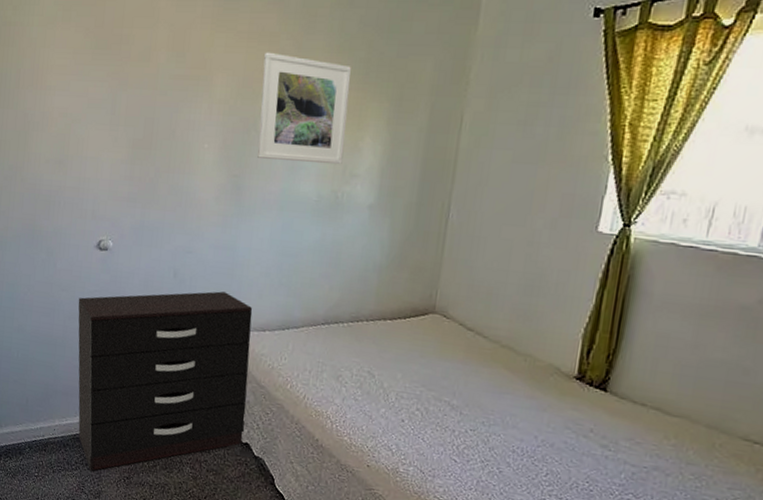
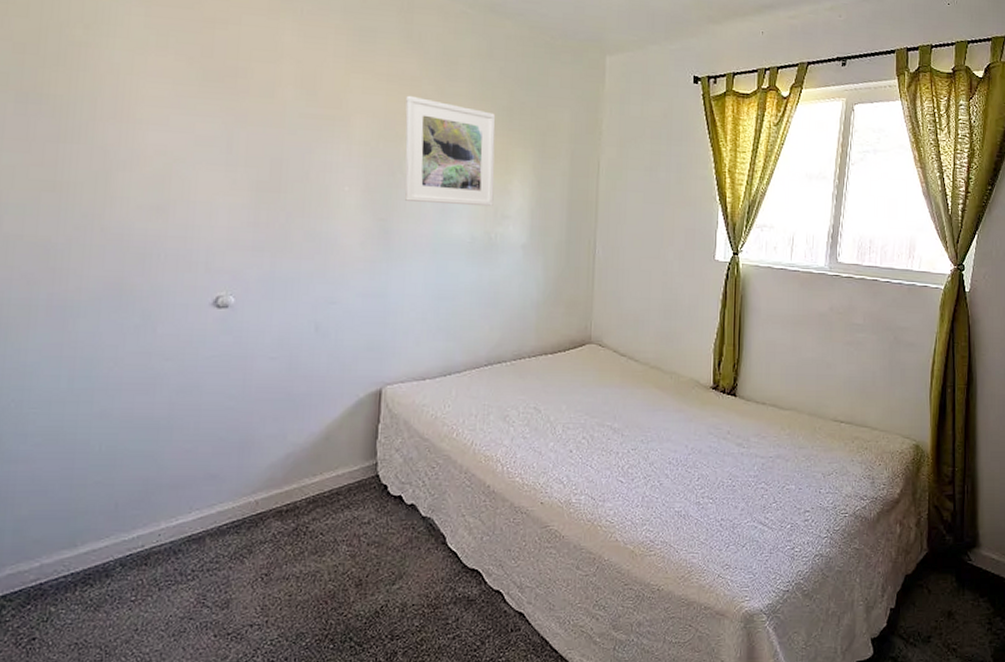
dresser: present [78,291,253,471] -> none [189,342,410,576]

